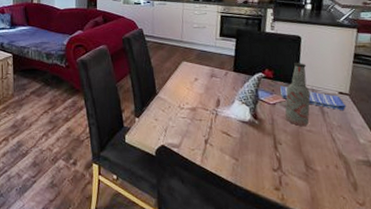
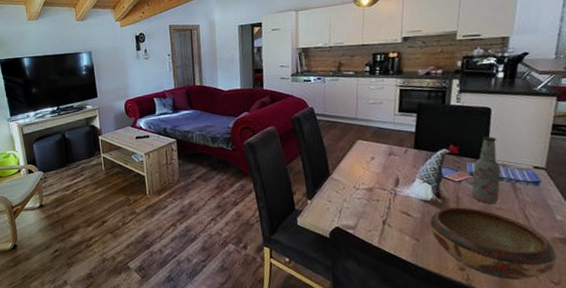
decorative bowl: none [247,128,362,200] -> present [429,207,558,280]

